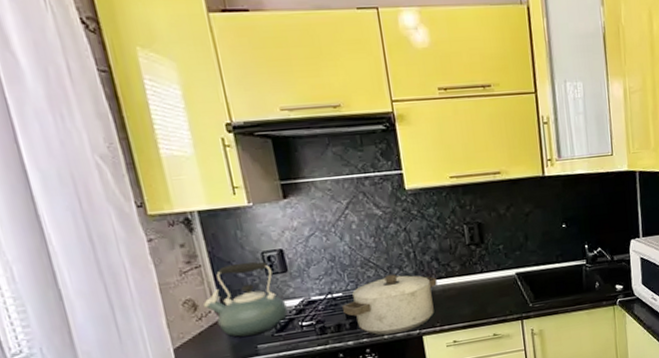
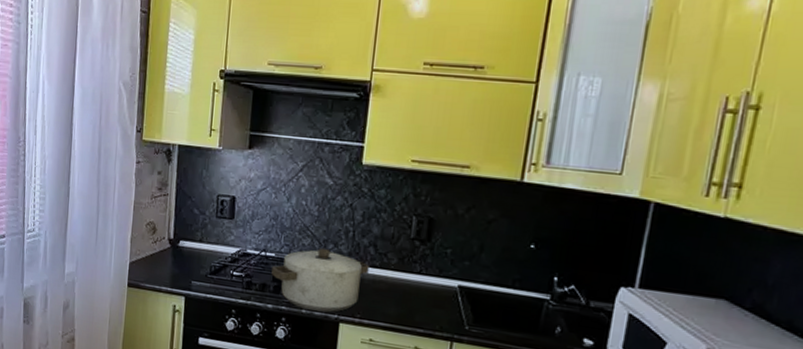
kettle: present [204,261,288,337] -> none [161,200,225,271]

